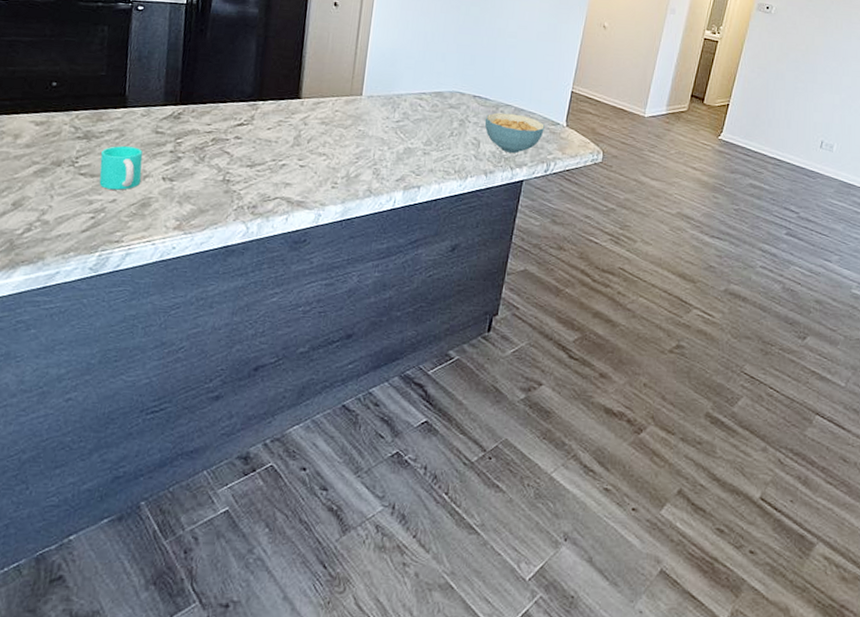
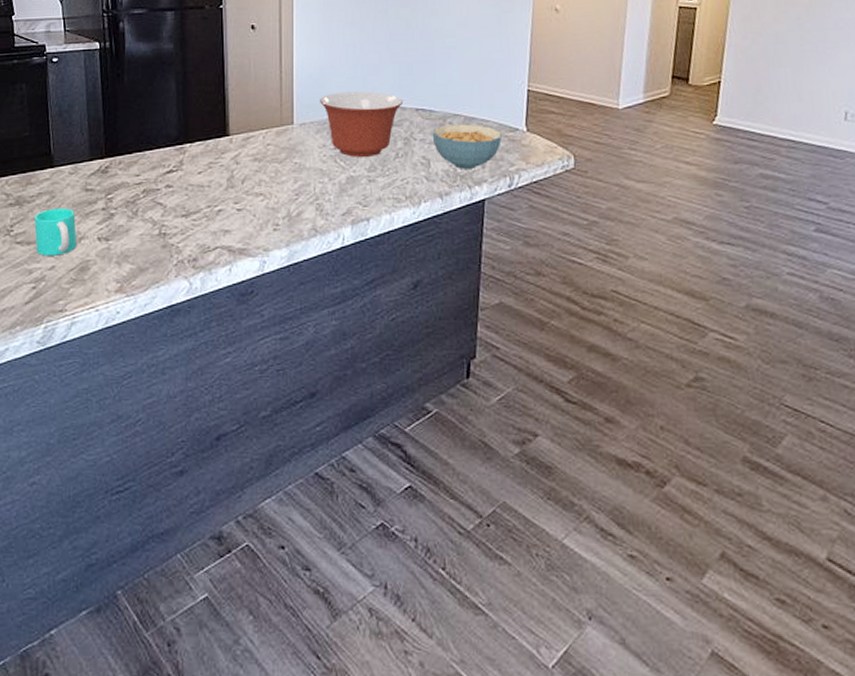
mixing bowl: none [389,72,464,132] -> present [320,91,404,157]

